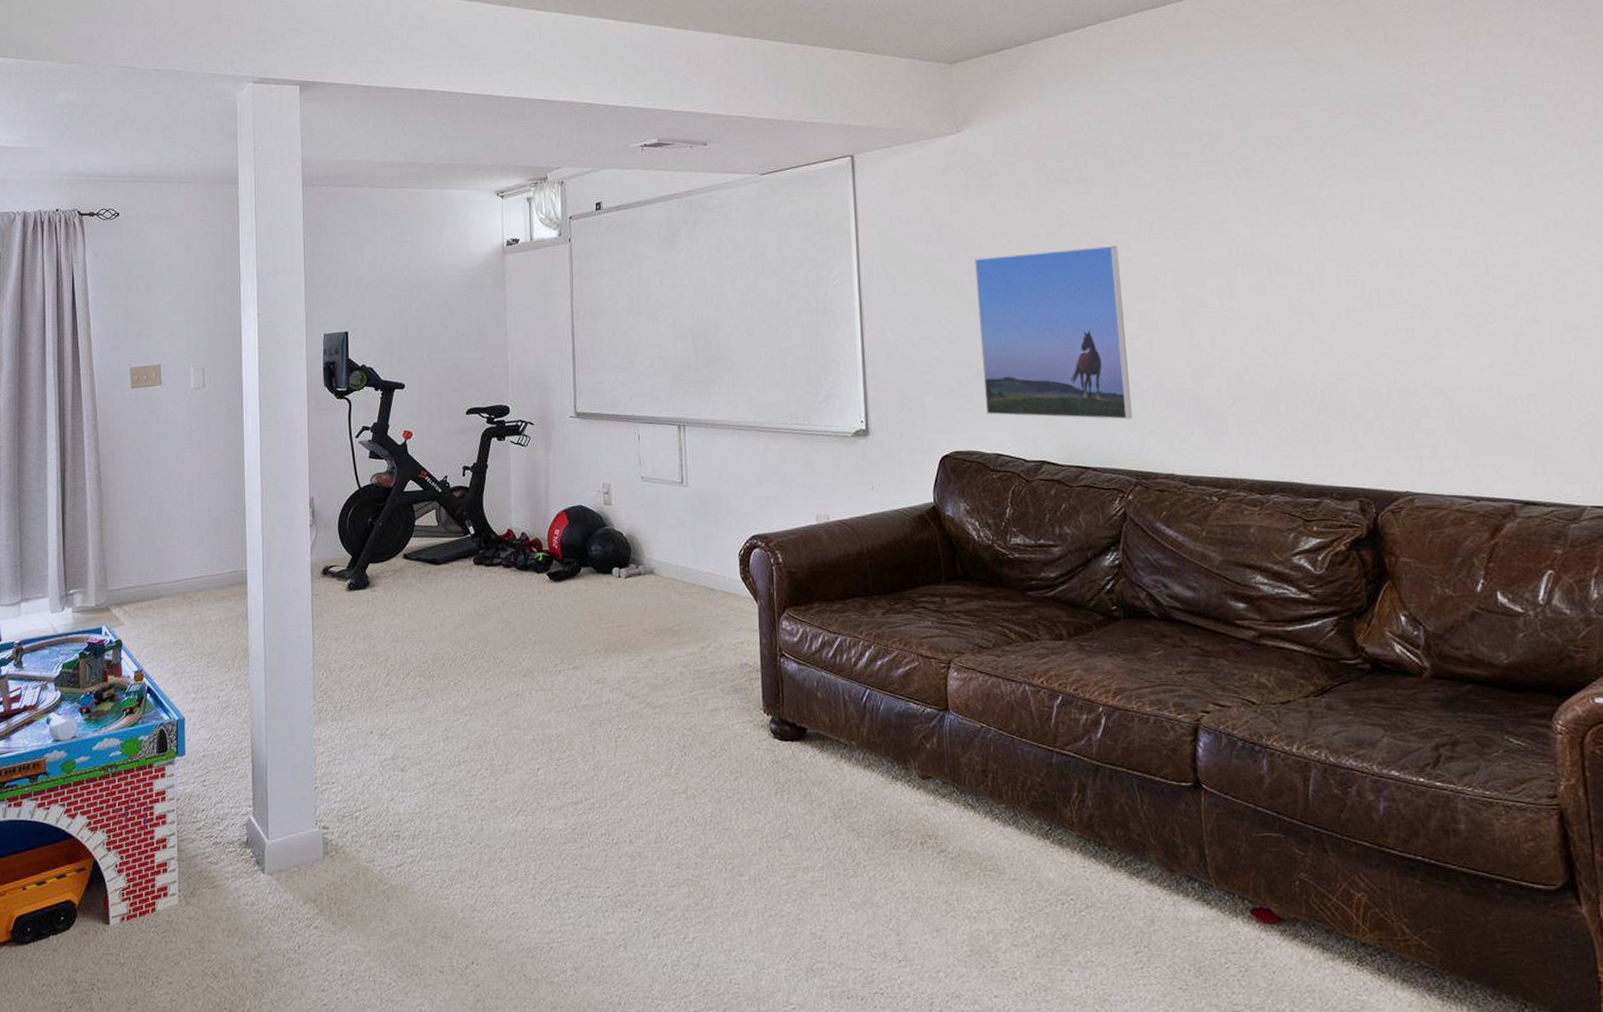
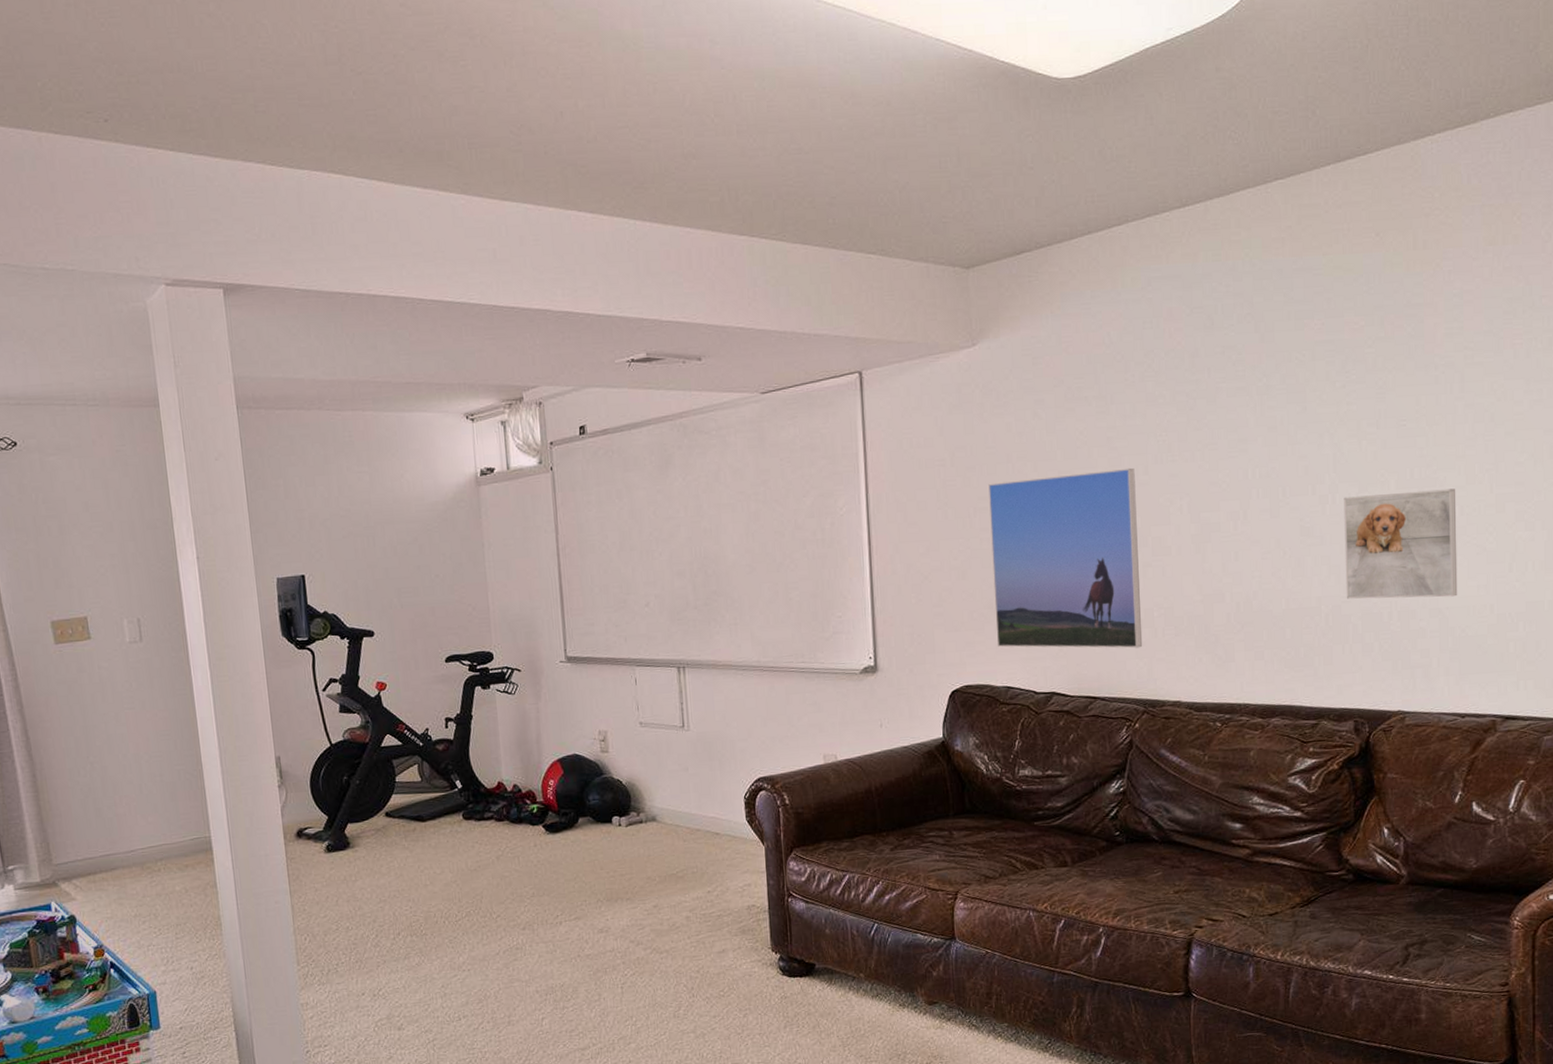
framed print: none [1331,269,1461,377] -> present [1344,488,1458,599]

